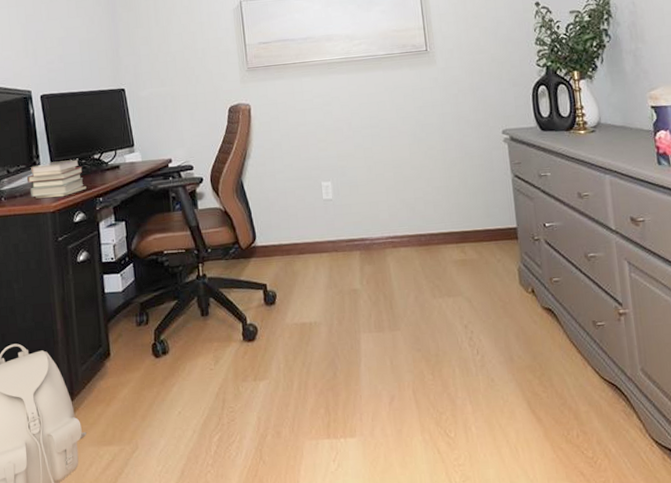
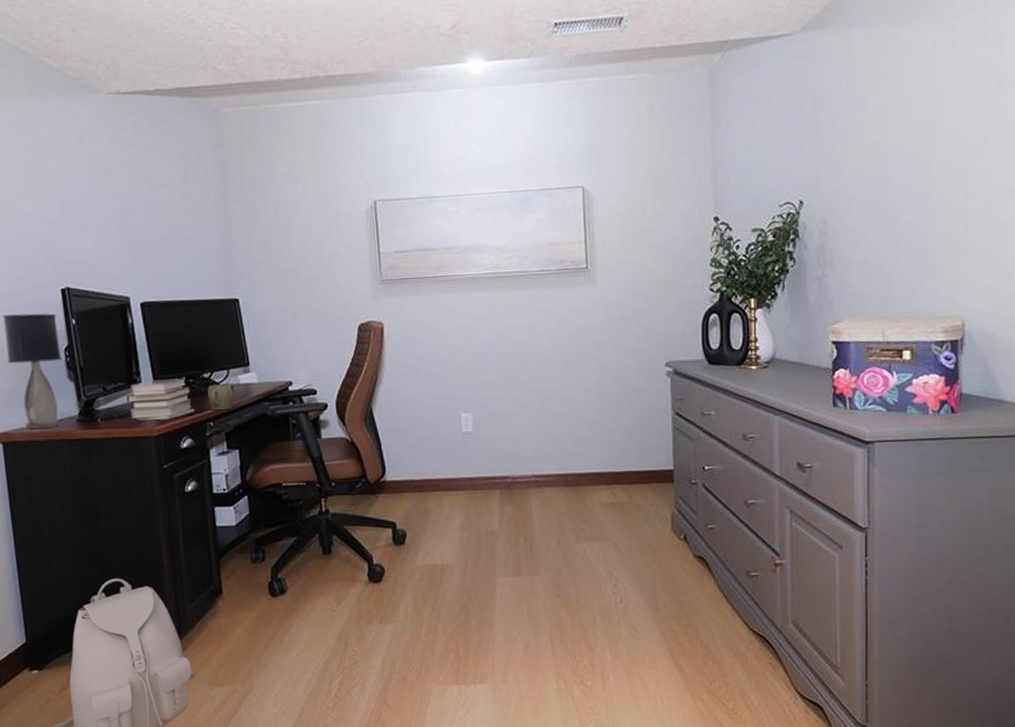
mug: none [98,162,121,188] -> present [208,383,234,411]

